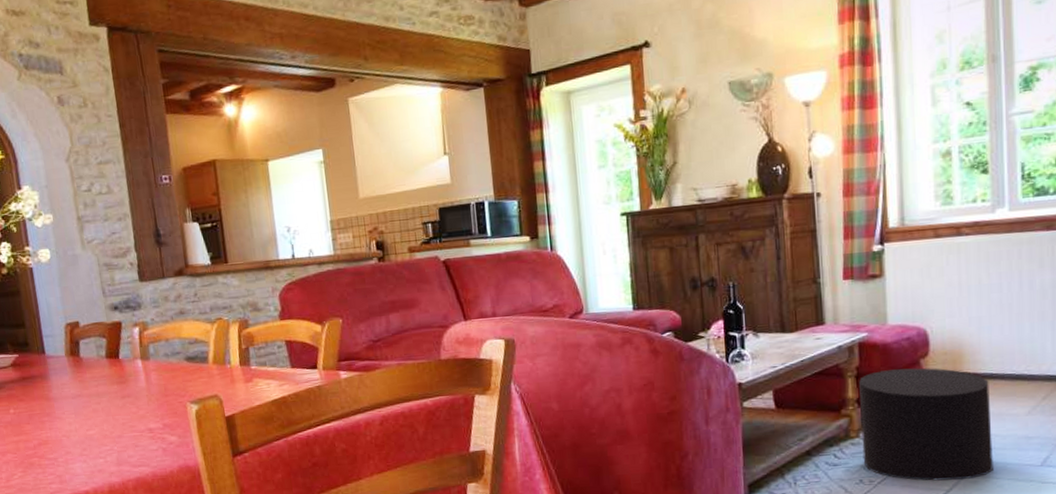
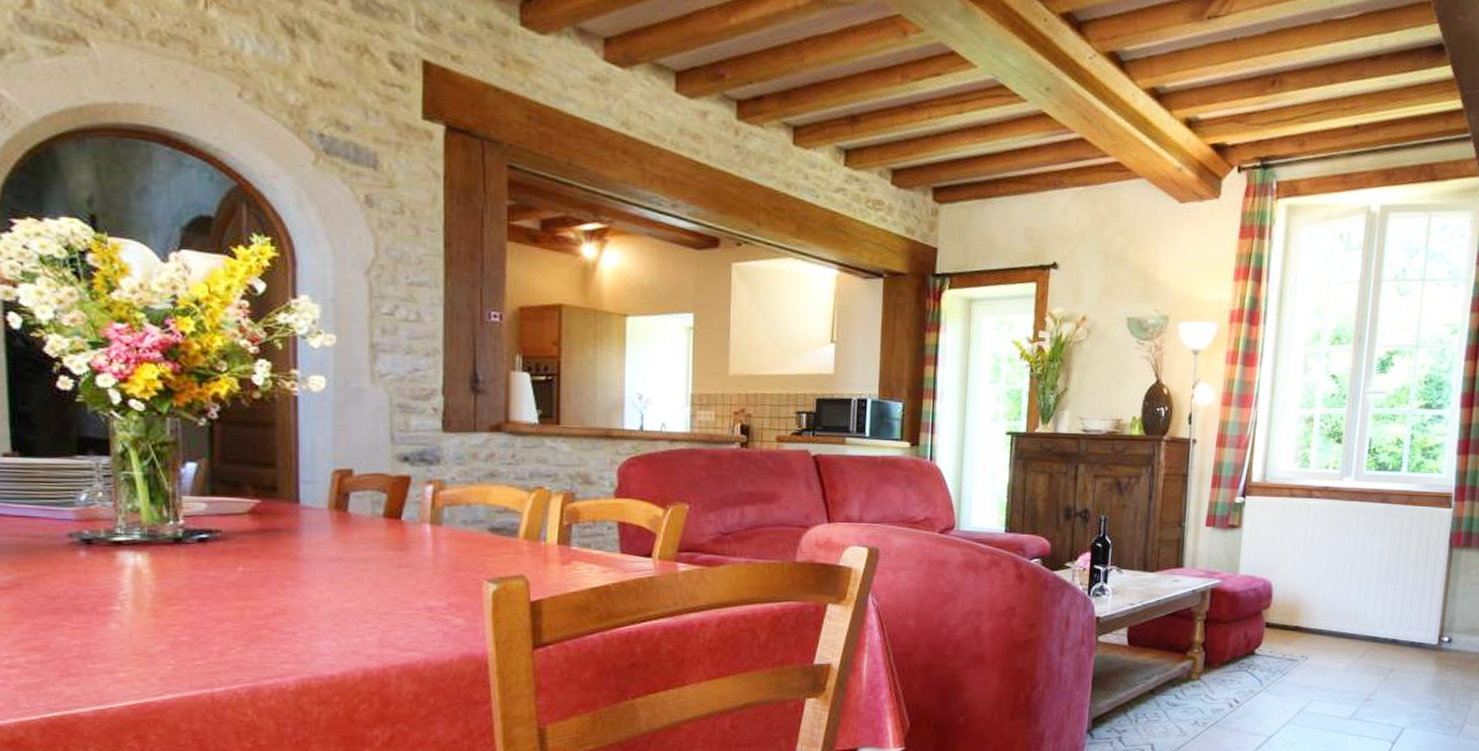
stool: present [859,368,993,481] -> none [1200,617,1318,727]

